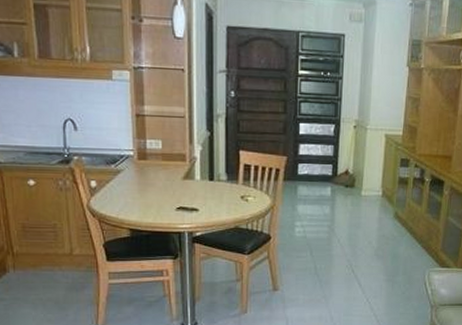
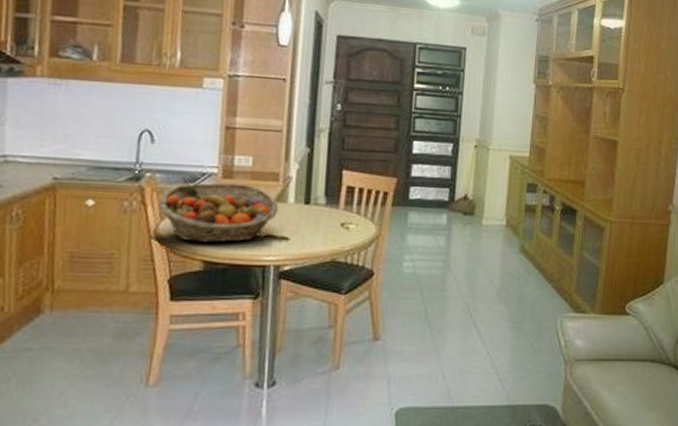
fruit basket: none [87,163,188,215] -> present [158,182,279,243]

